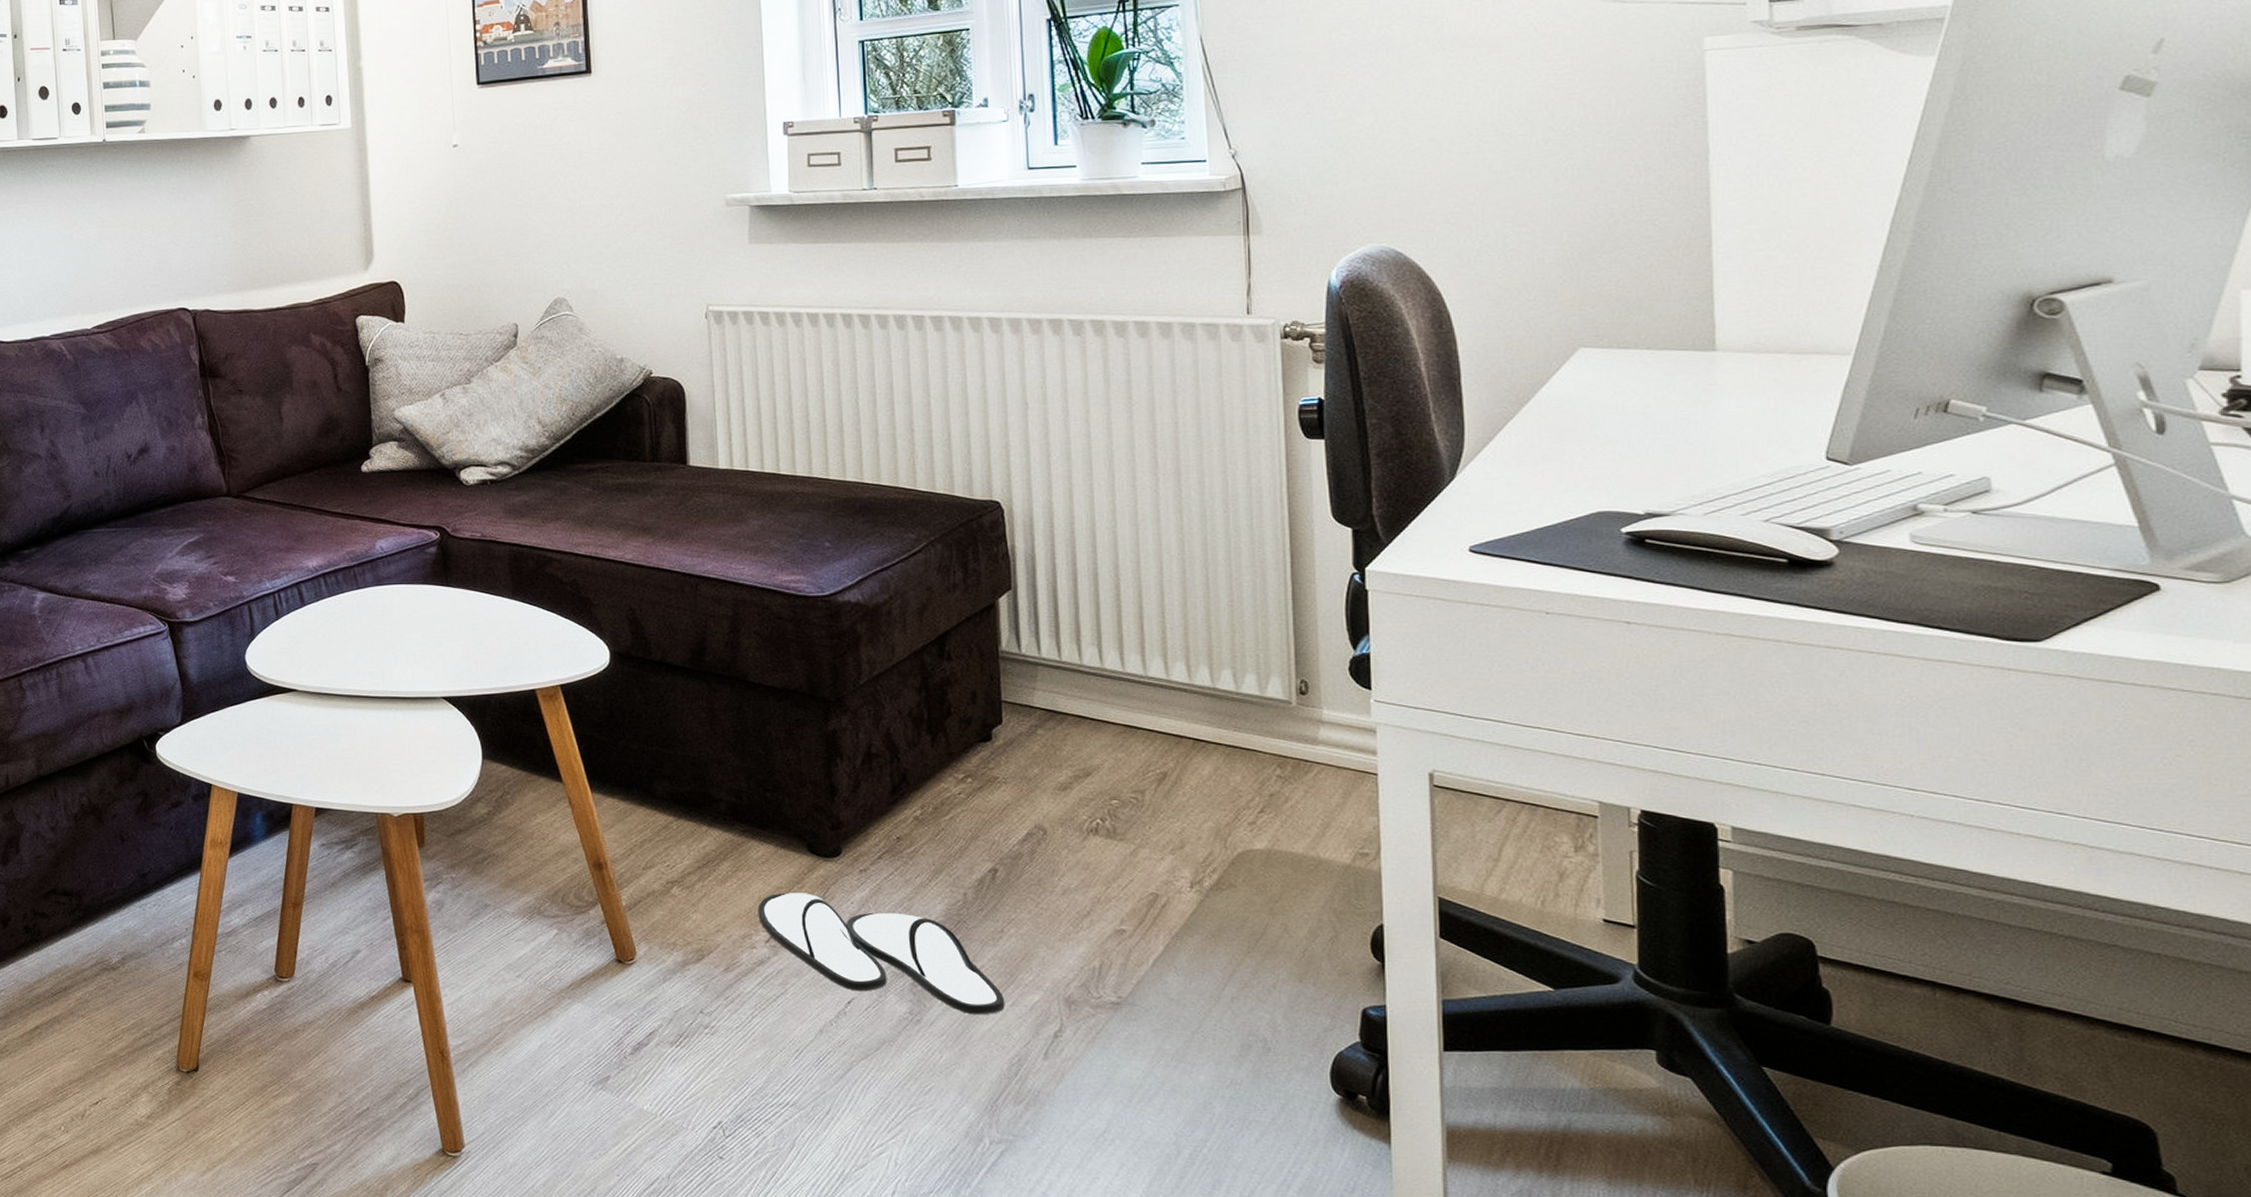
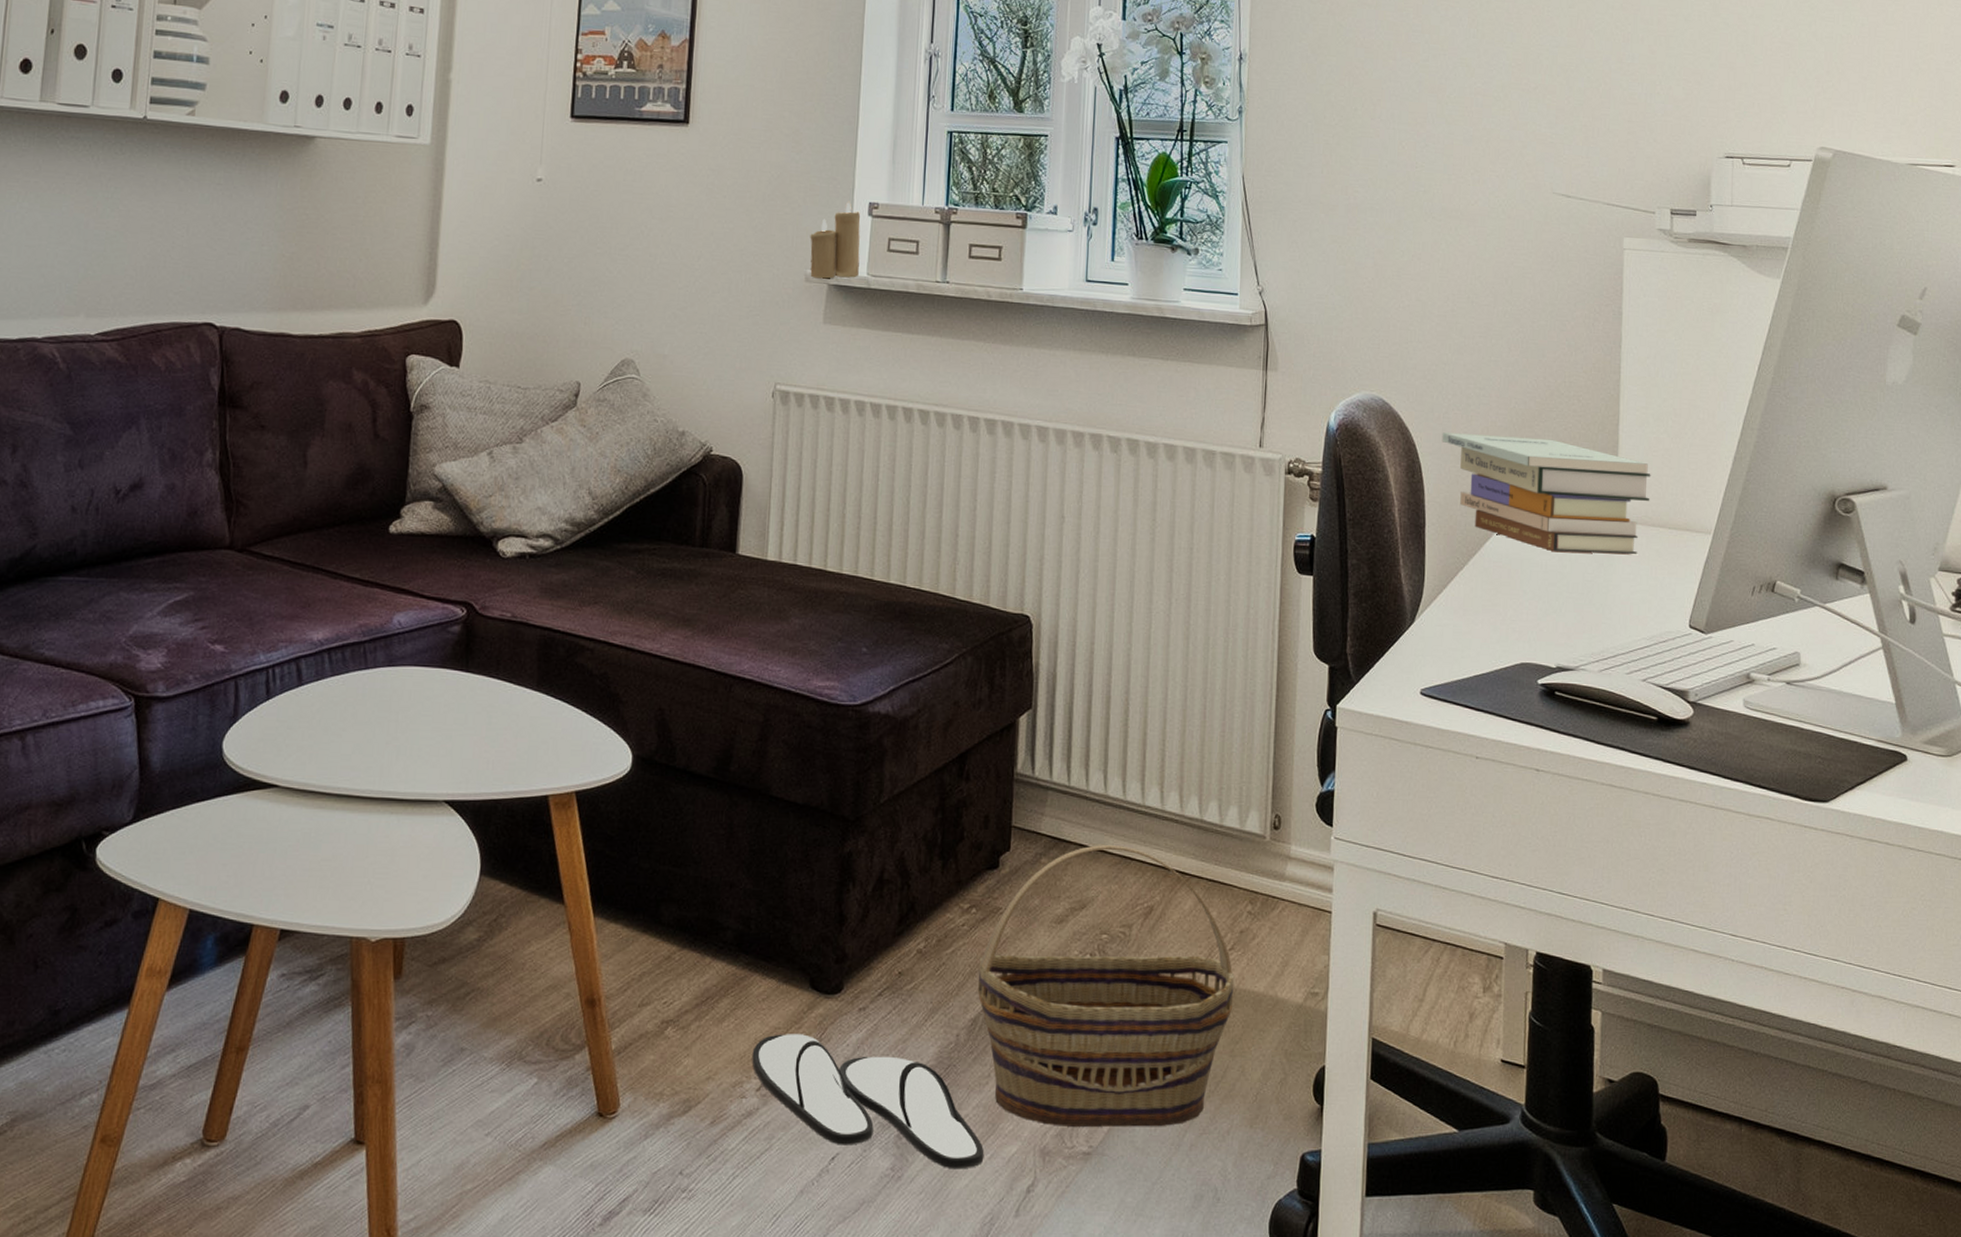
candle: none [726,125,780,202] -> present [810,202,861,279]
basket: none [980,714,1269,980] -> present [977,844,1235,1127]
books: none [1474,270,1762,391] -> present [1442,432,1651,555]

